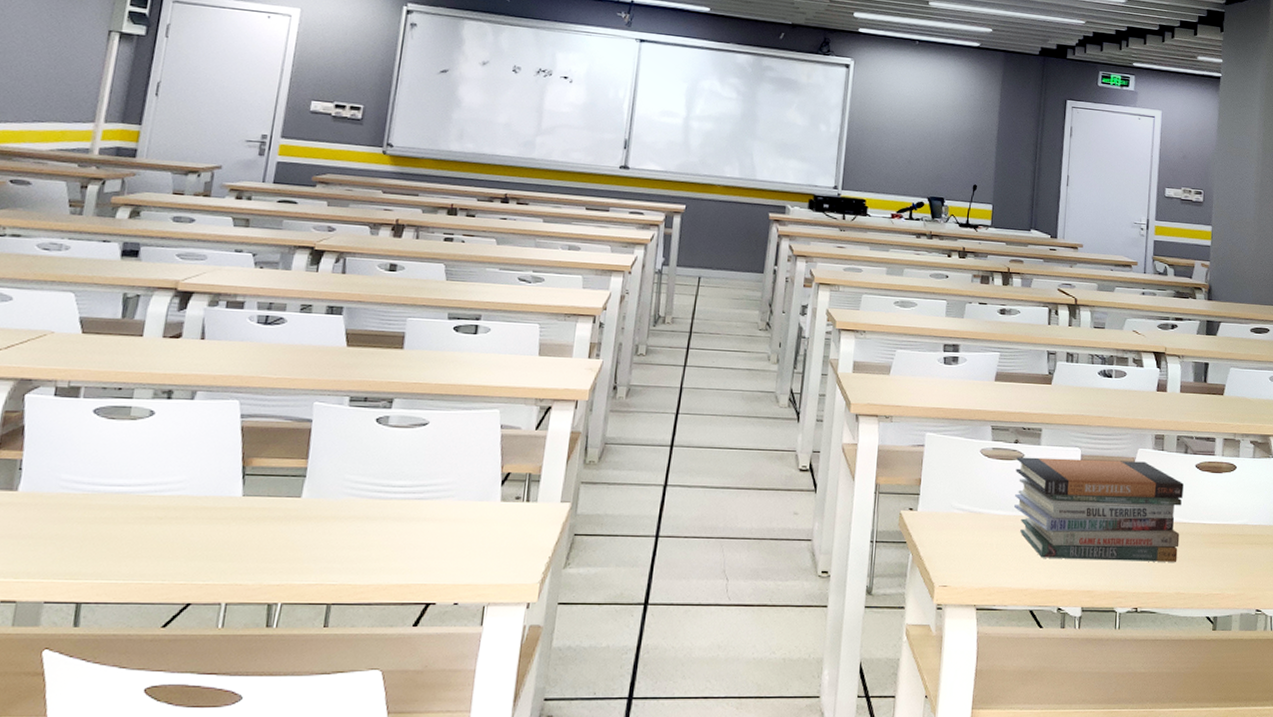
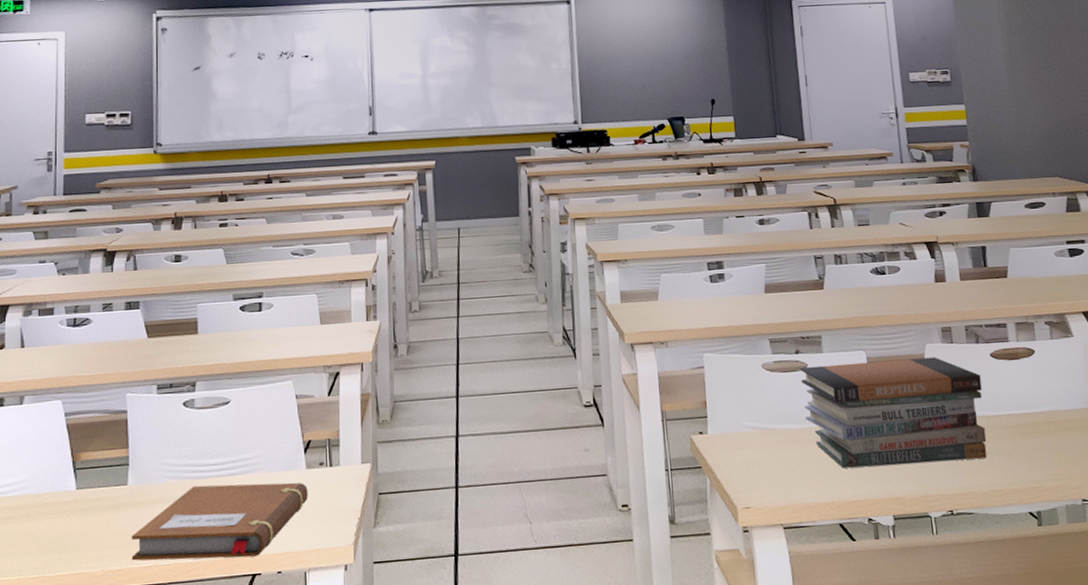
notebook: none [294,506,500,585] -> present [131,482,308,561]

